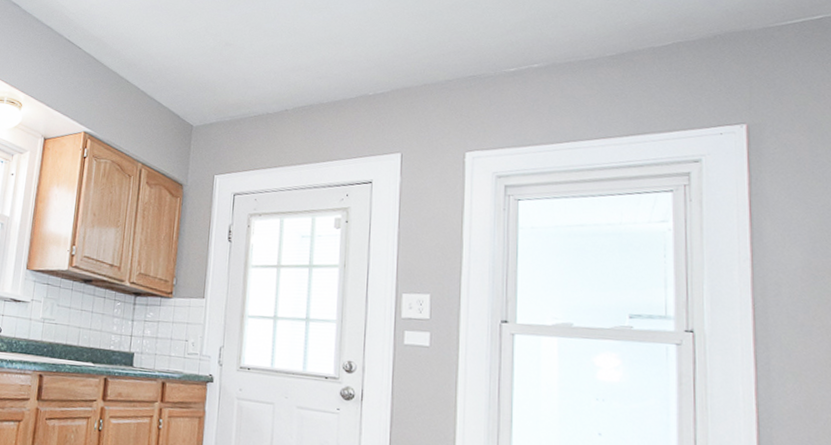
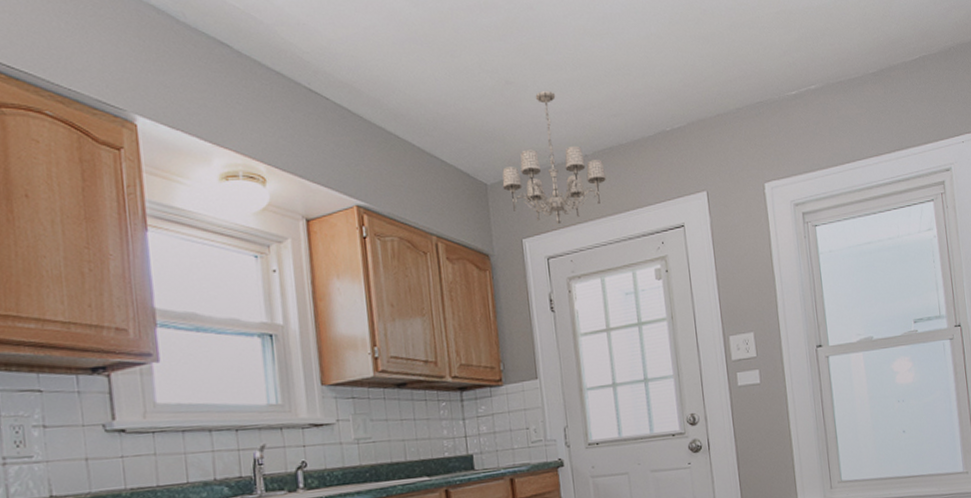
chandelier: none [206,53,302,167] -> present [502,91,606,225]

